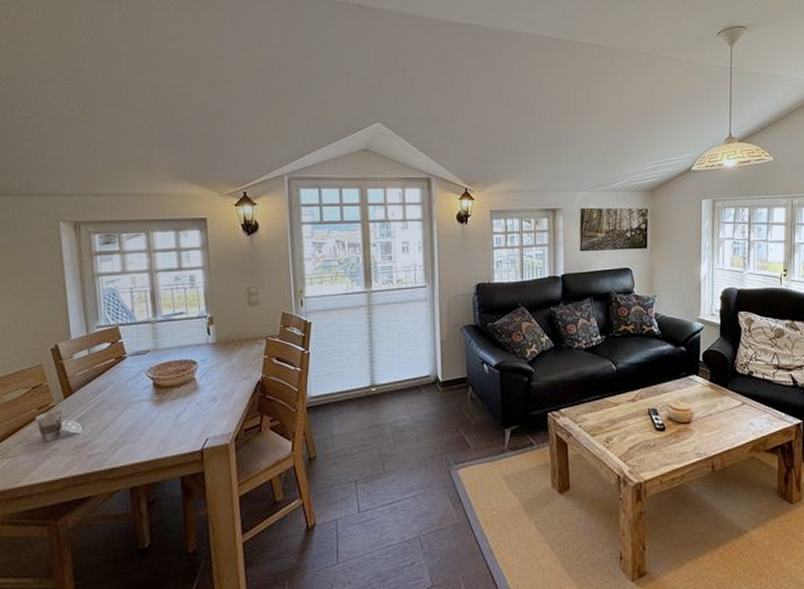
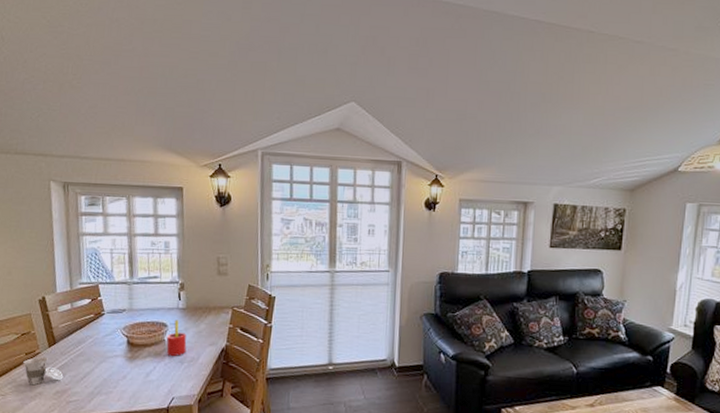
straw: none [196,355,219,396] -> present [166,319,187,357]

